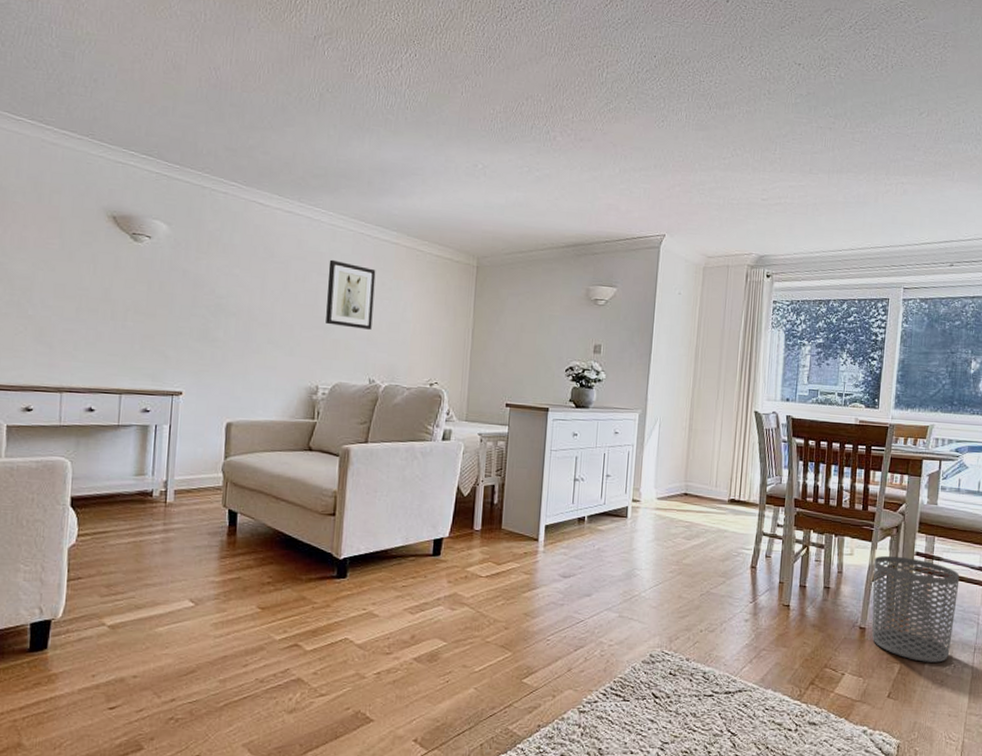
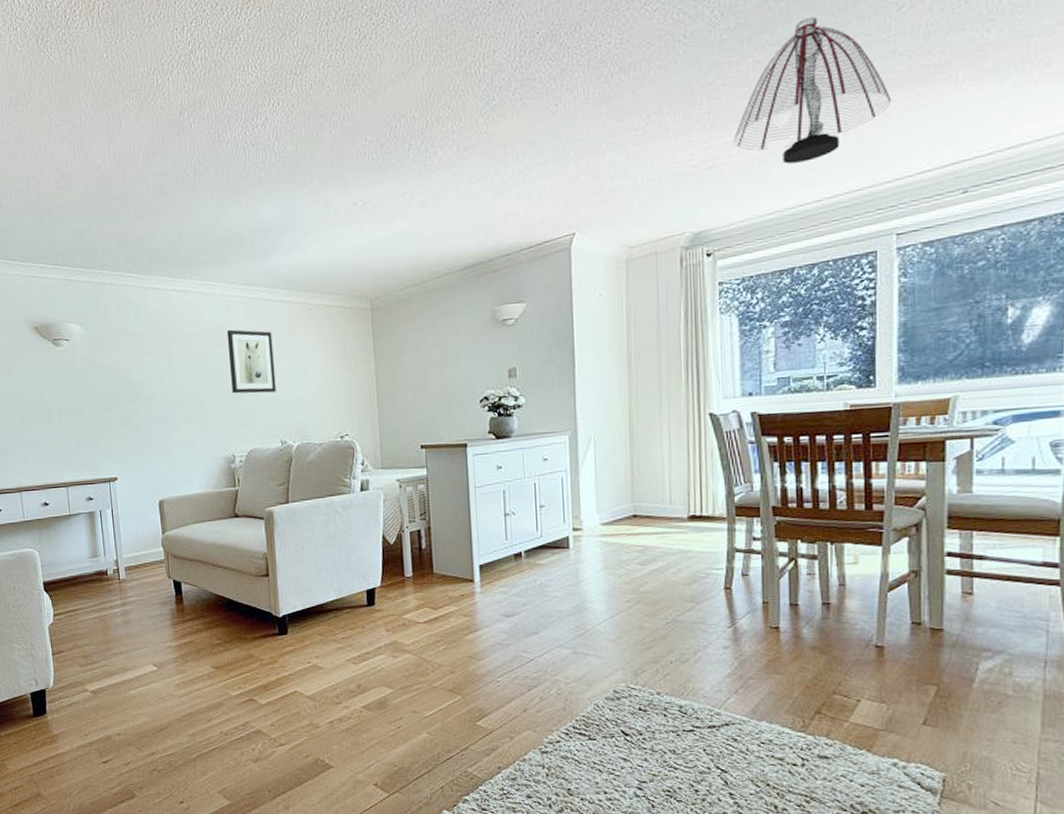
pendant lamp: none [796,103,910,216] -> present [733,17,892,164]
waste bin: present [871,555,960,663] -> none [887,559,1015,682]

